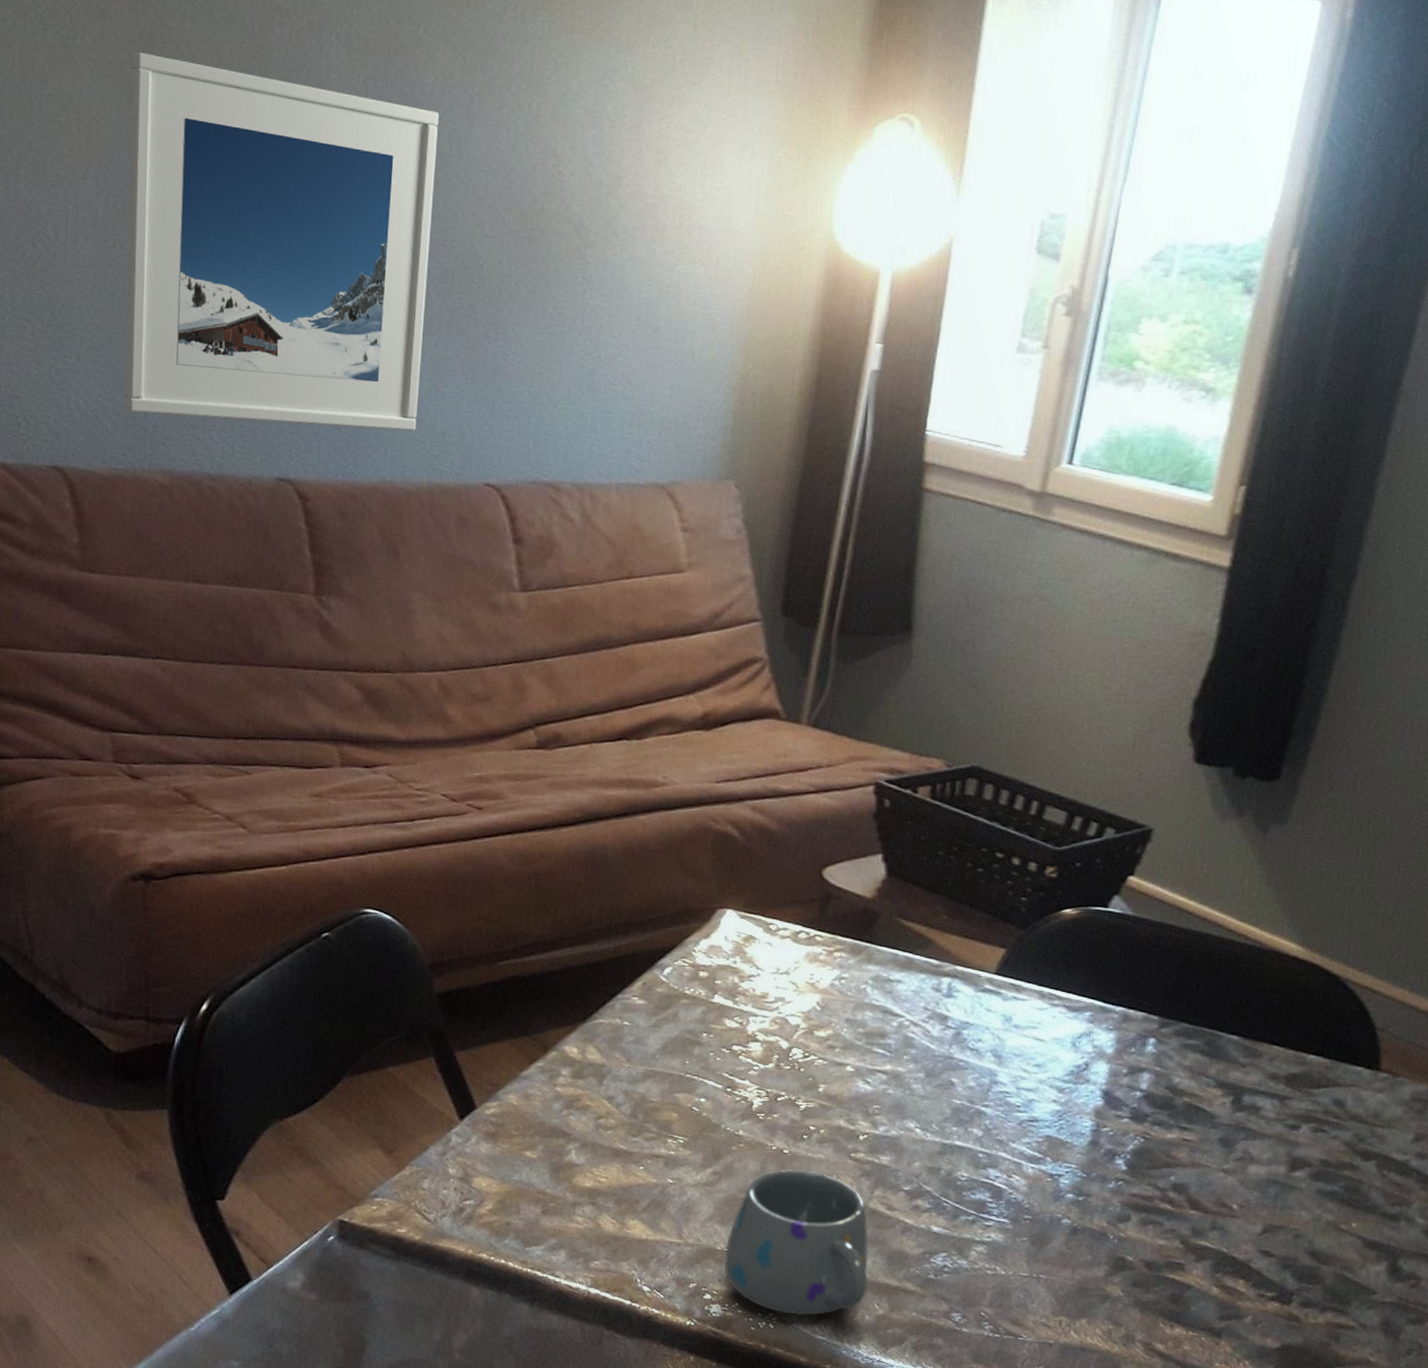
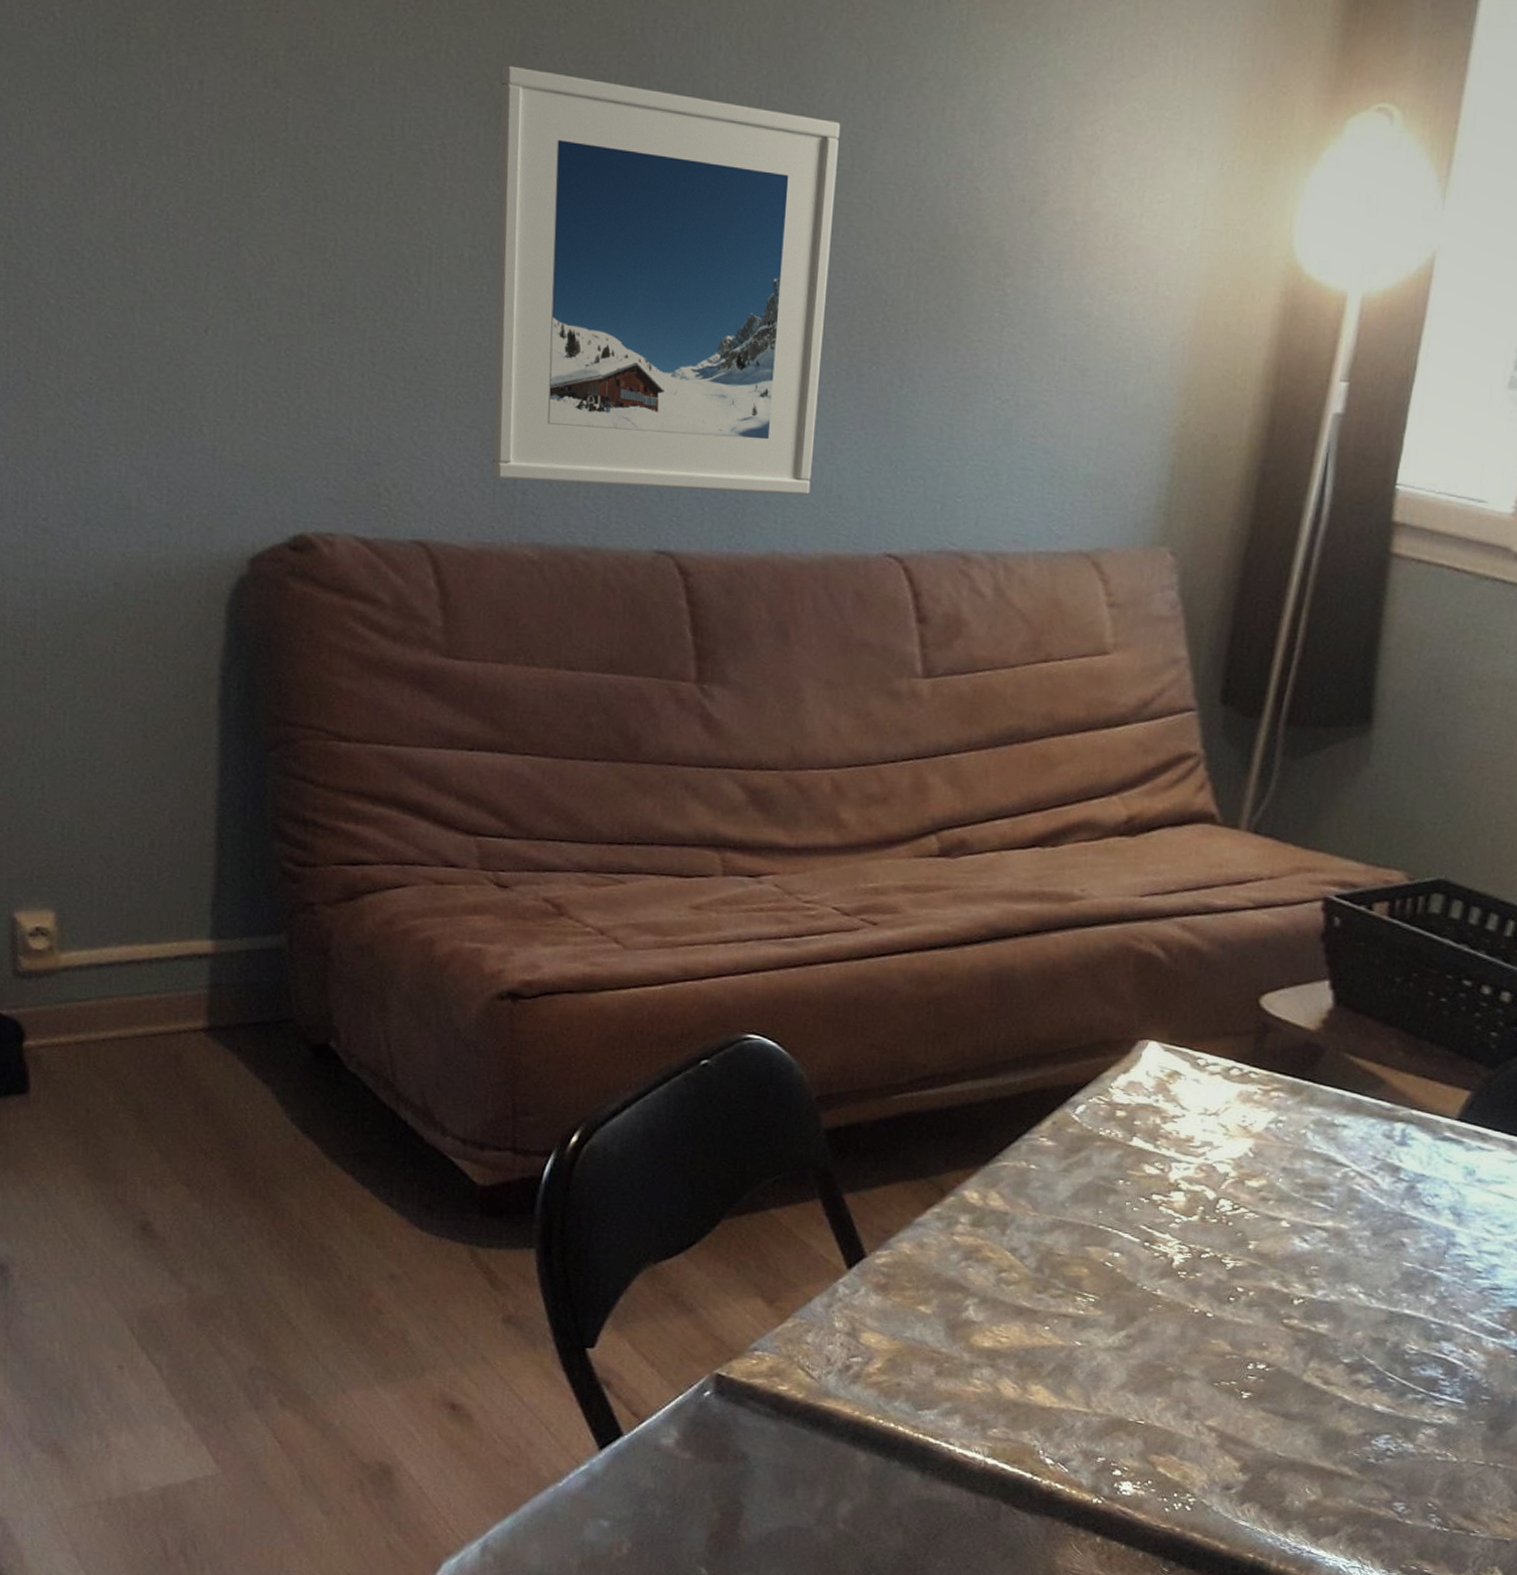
mug: present [724,1169,868,1316] -> none [1137,1335,1301,1498]

